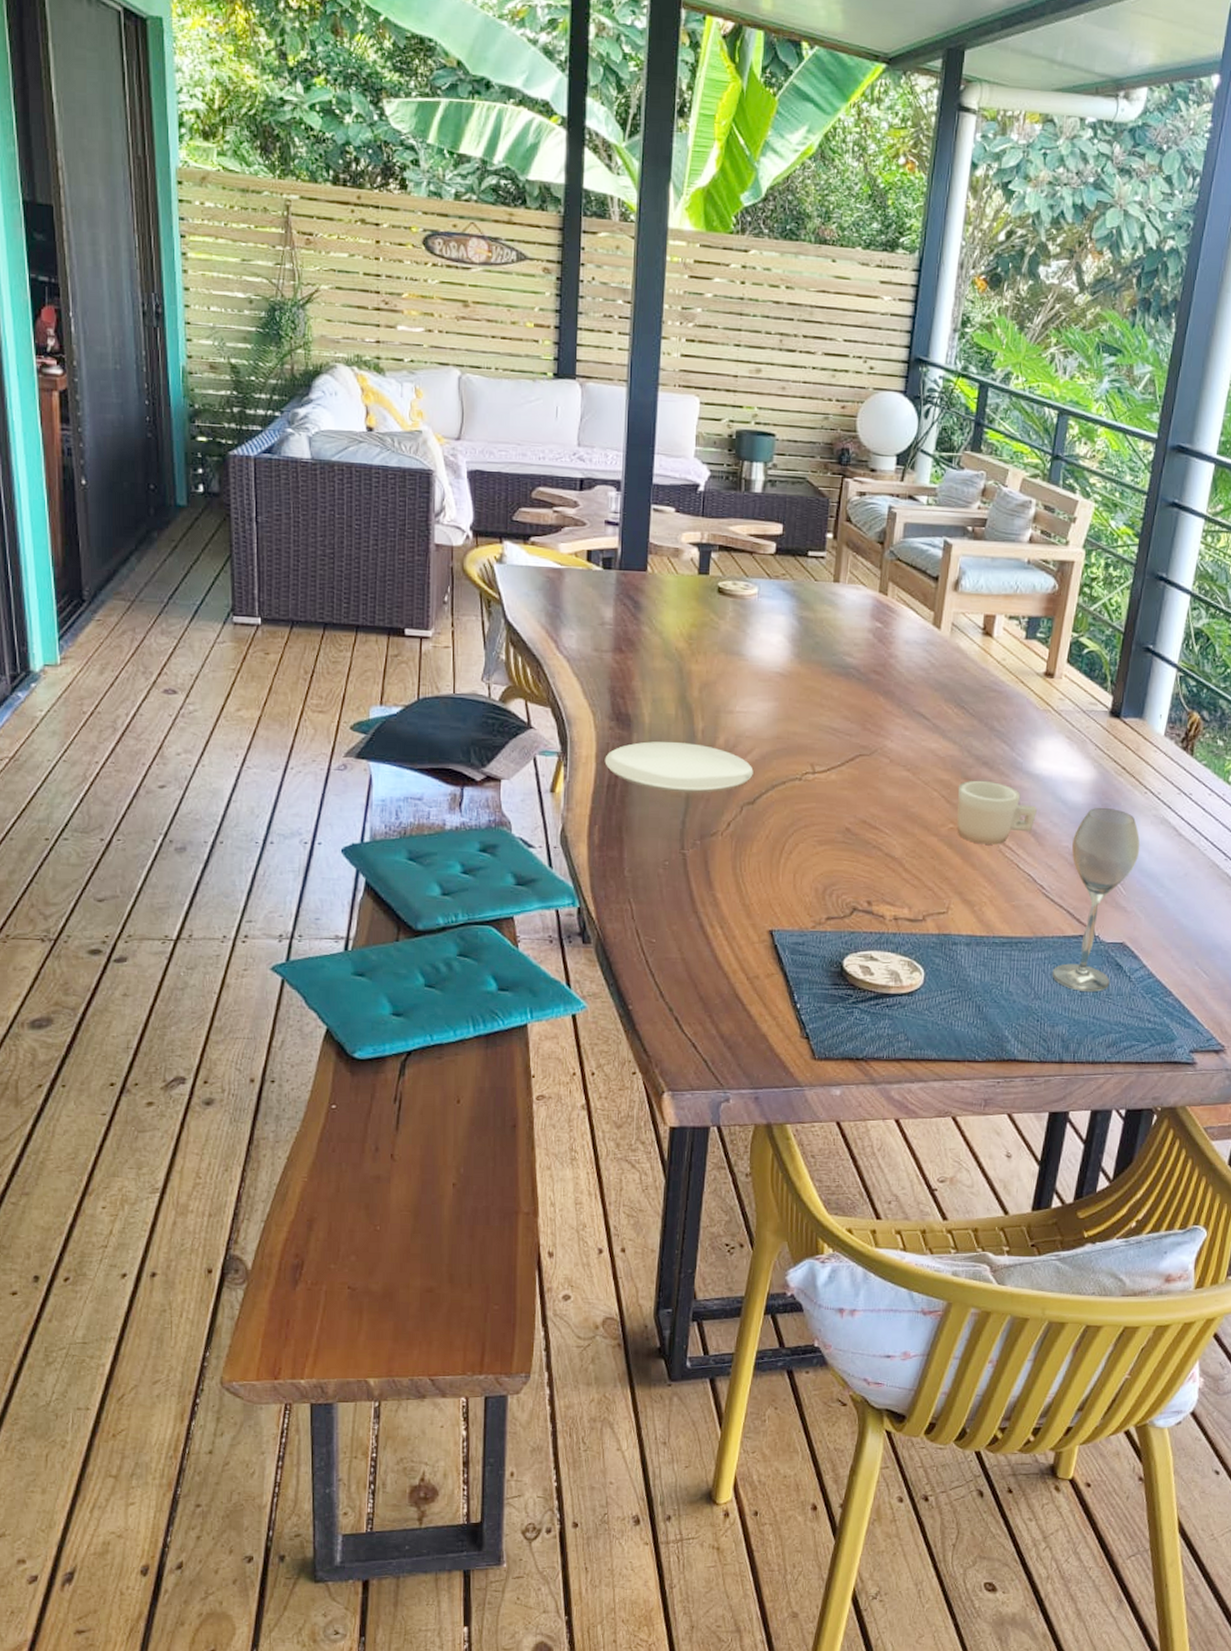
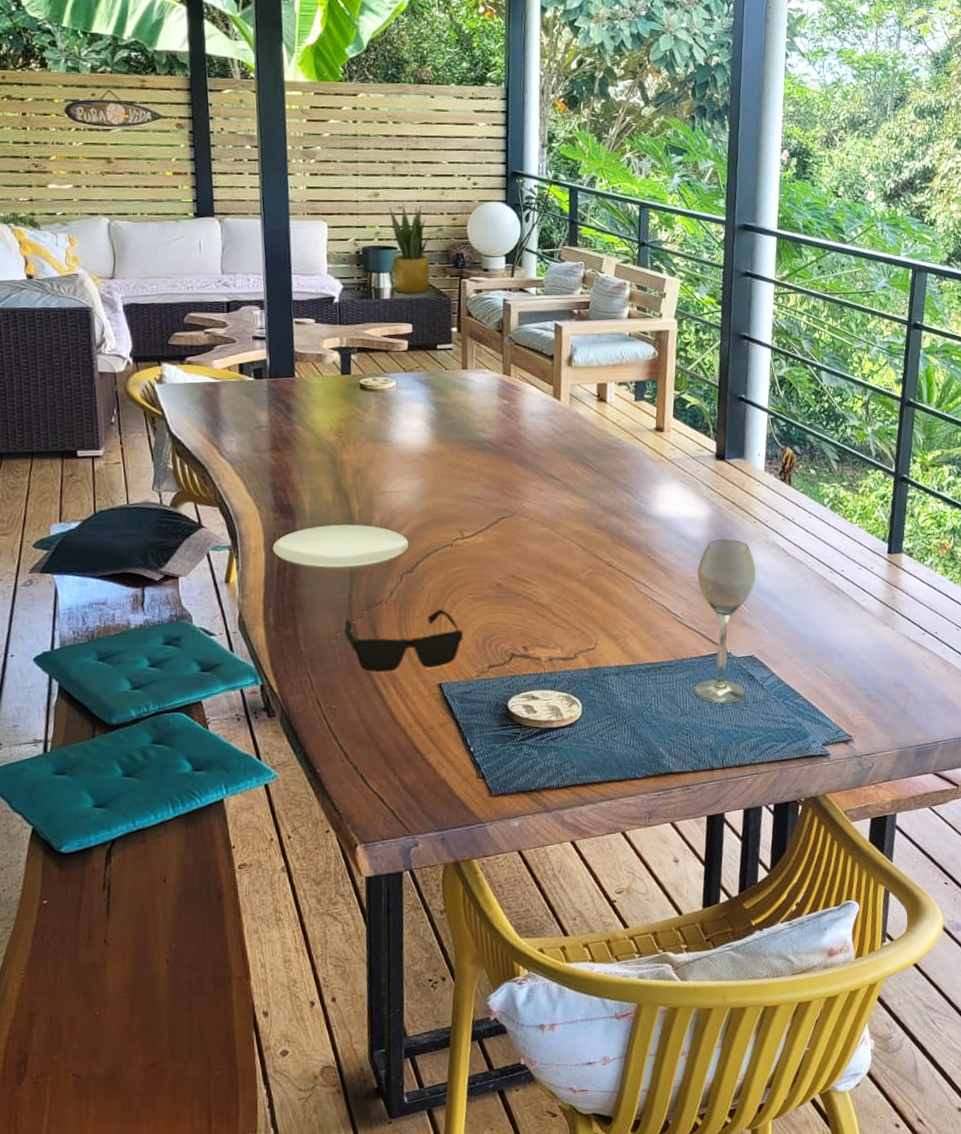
sunglasses: none [673,845,802,912] -> present [344,609,463,673]
planter: none [767,385,816,490] -> present [389,205,432,294]
cup: present [956,780,1037,845] -> none [592,527,663,584]

